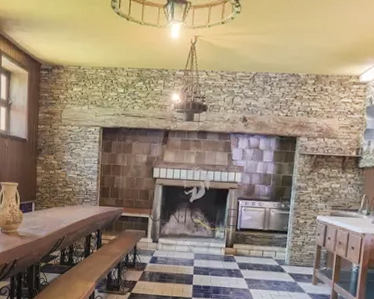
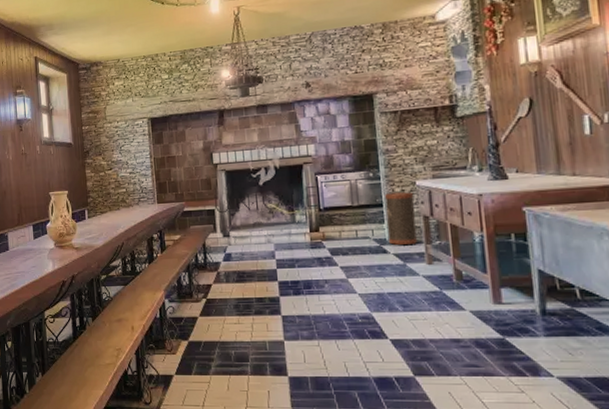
trash can: none [286,223,314,267] -> present [385,192,417,246]

